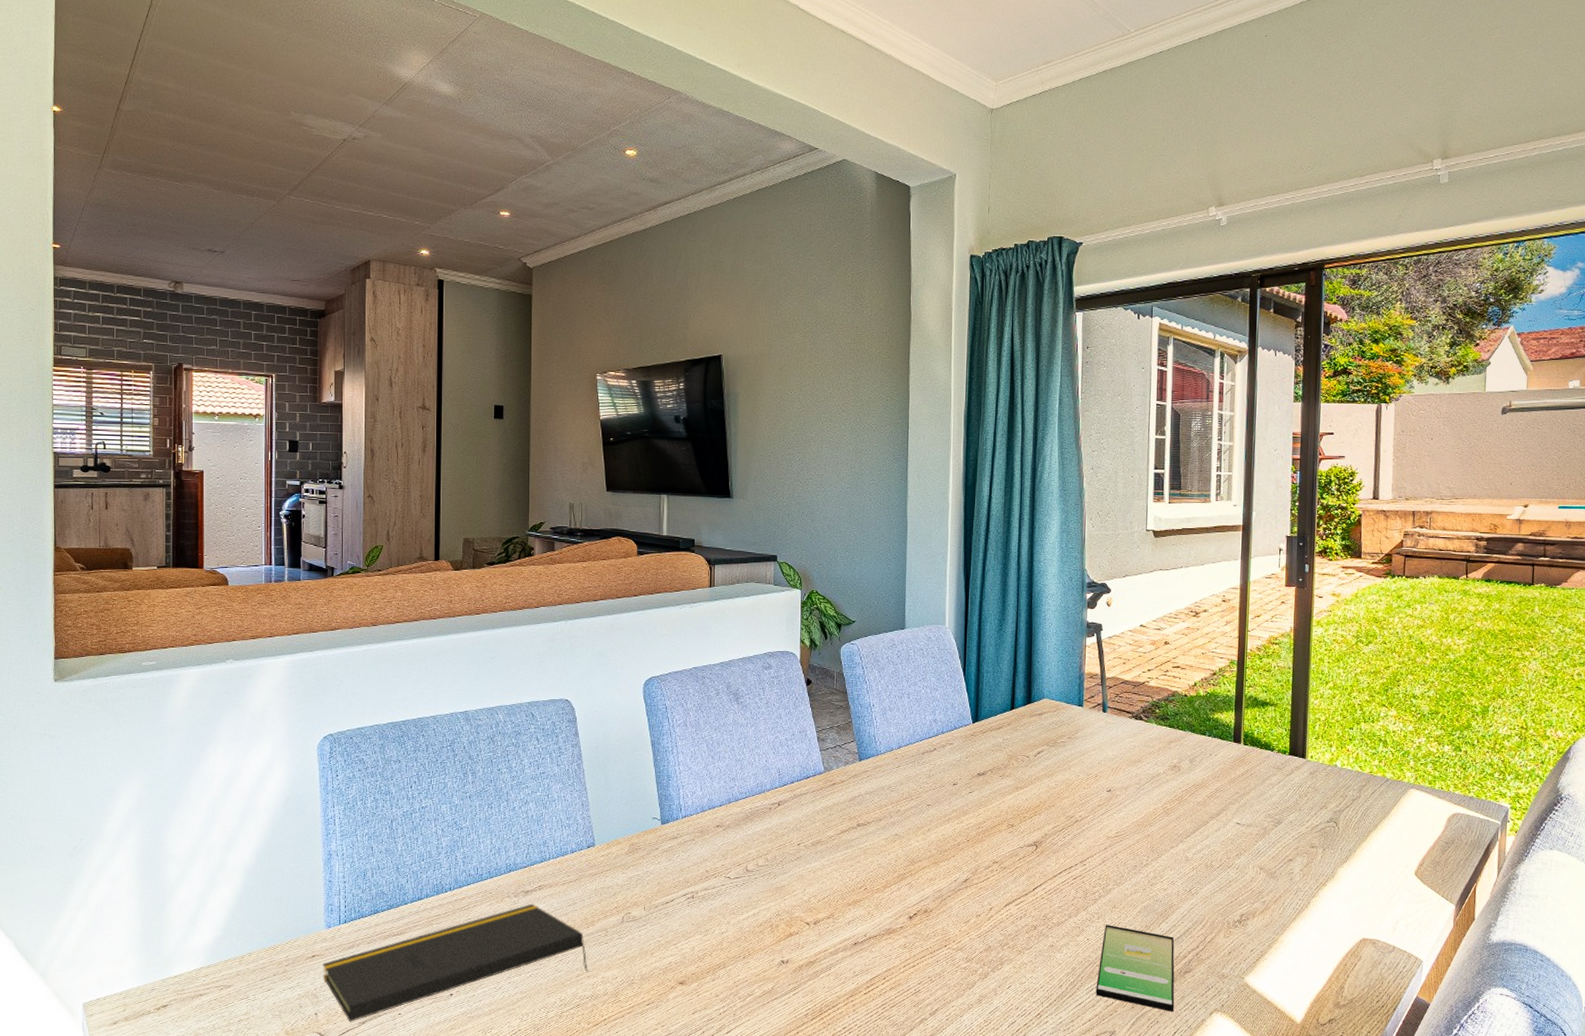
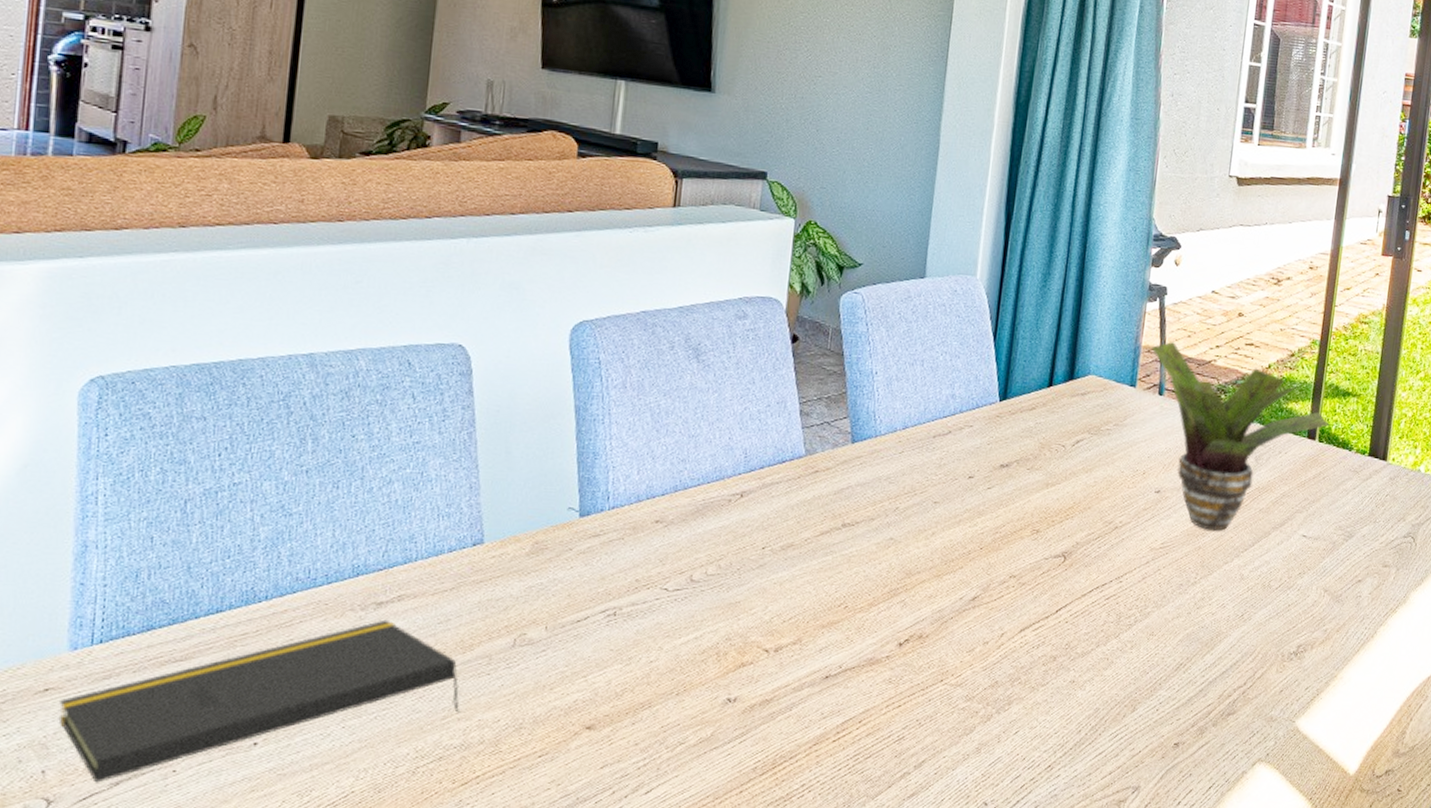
smartphone: present [1087,925,1175,1013] -> none [1116,656,1219,763]
potted plant: none [1093,669,1252,821] -> present [1151,342,1330,531]

